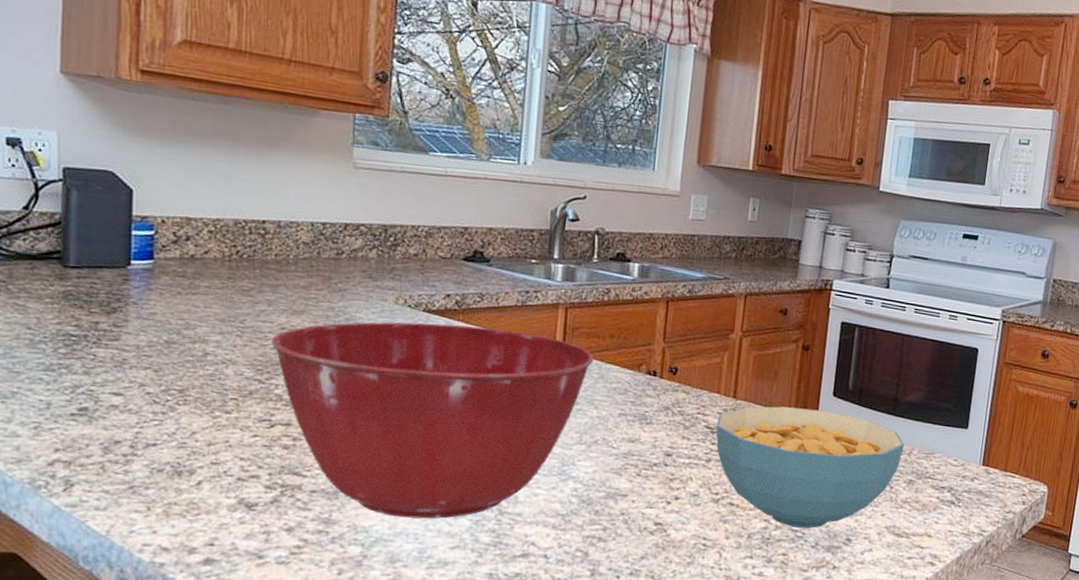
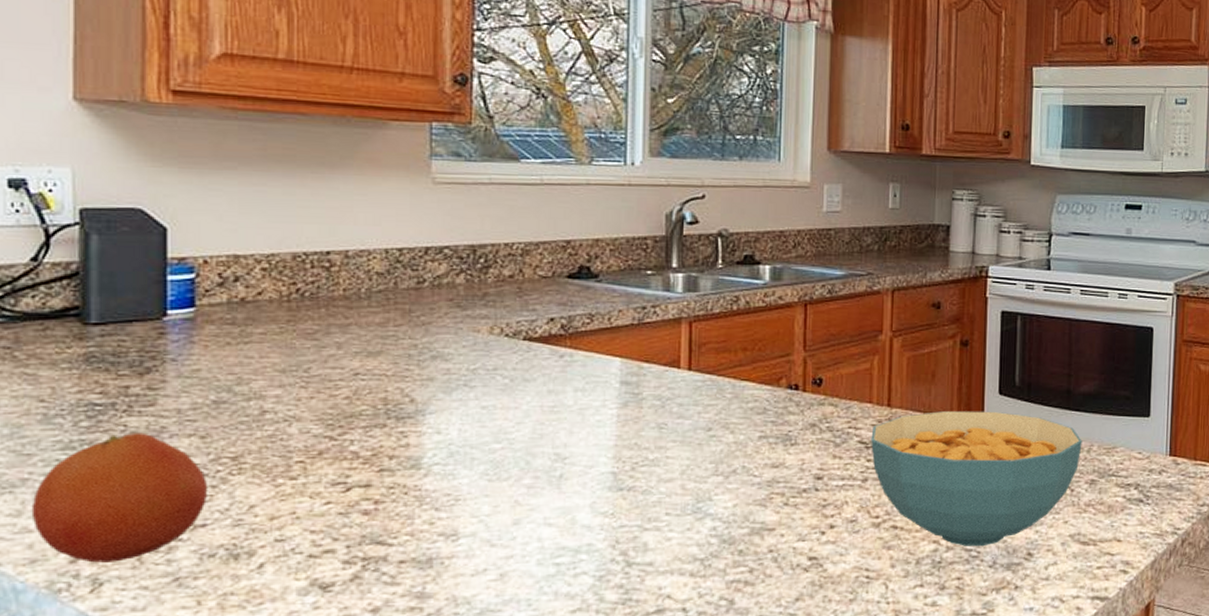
fruit: none [19,361,159,468] -> present [31,432,208,563]
mixing bowl: present [272,321,594,519] -> none [344,352,726,582]

